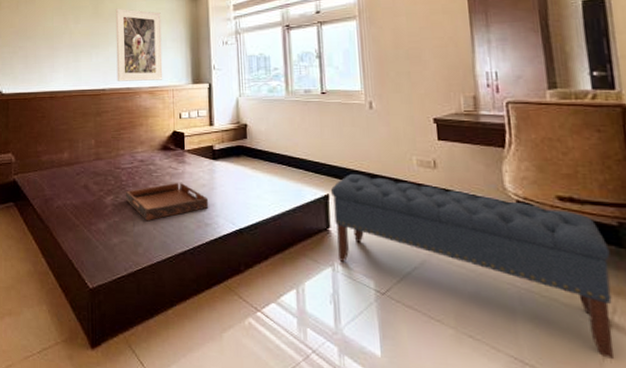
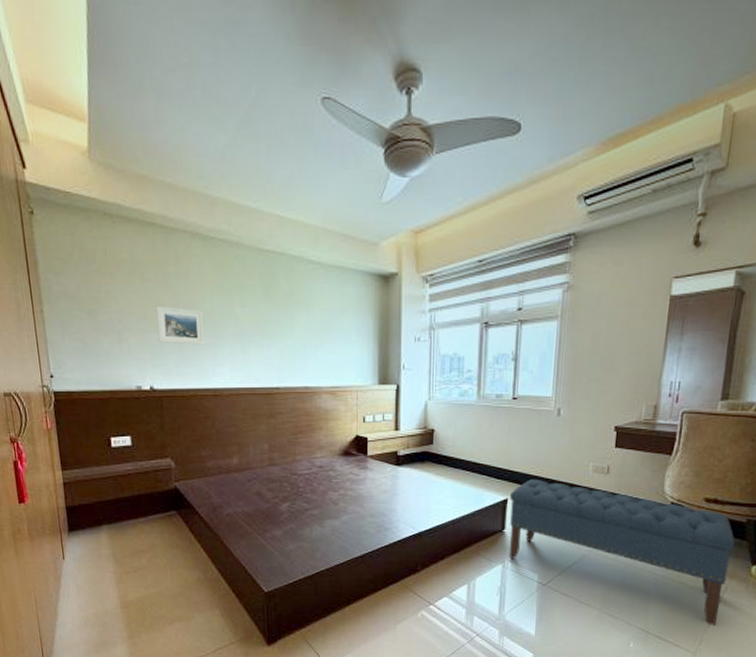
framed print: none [9,26,45,56] -> present [156,305,205,345]
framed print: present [115,8,163,81] -> none [291,290,346,379]
serving tray: present [126,183,209,221] -> none [303,489,390,527]

